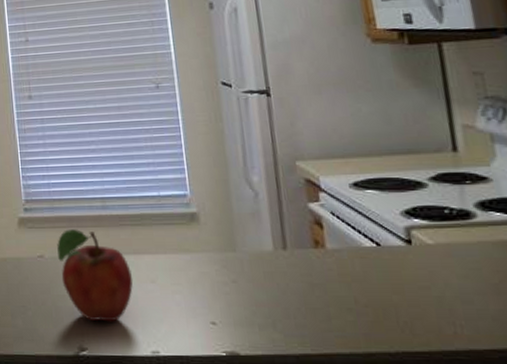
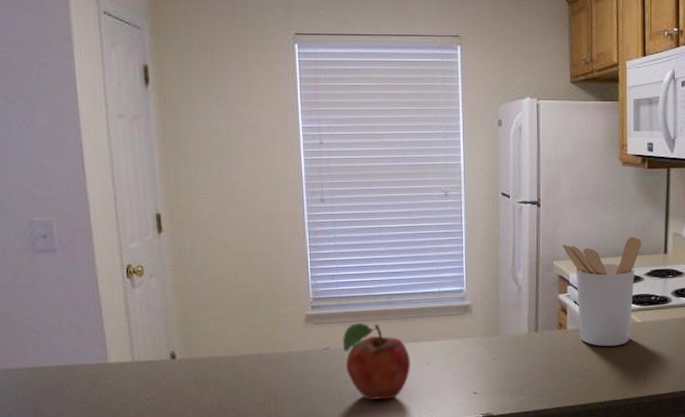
utensil holder: none [305,129,421,275] -> present [562,236,642,347]

